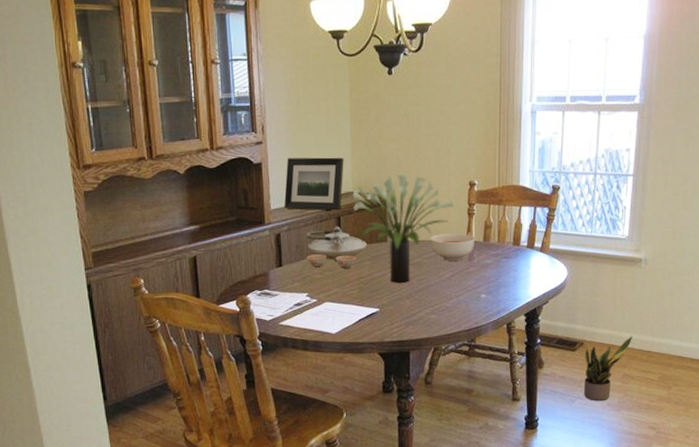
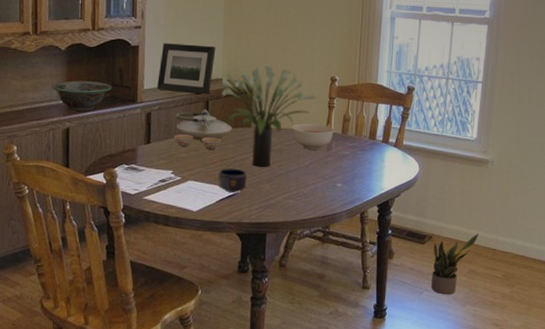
decorative bowl: none [172,205,238,238] -> present [50,80,113,112]
mug: none [355,286,386,311] -> present [218,168,247,192]

